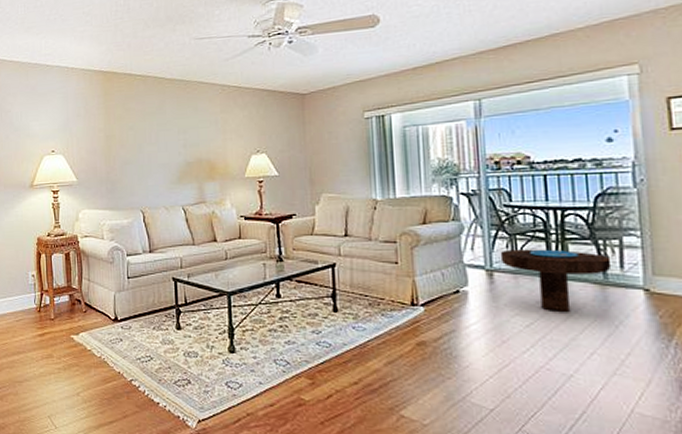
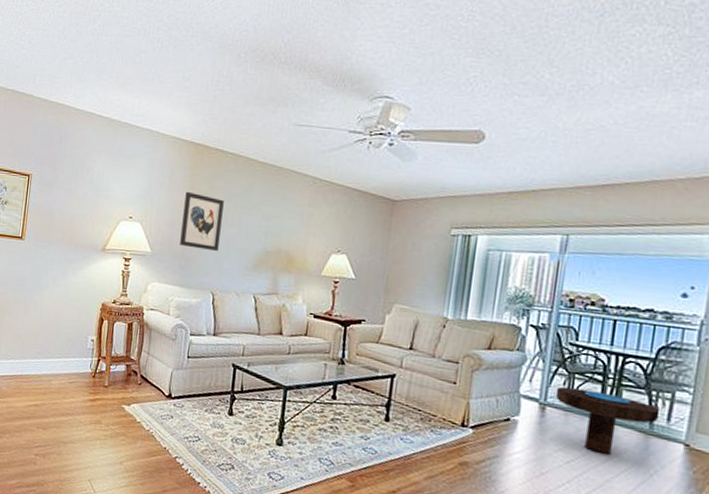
wall art: none [102,117,141,171] -> present [180,191,224,252]

